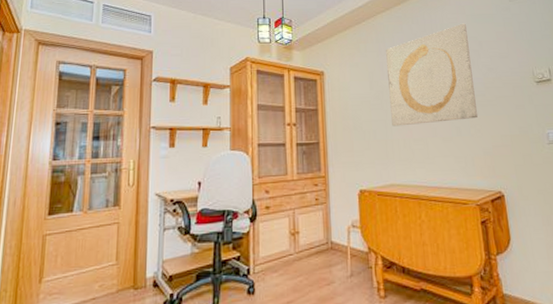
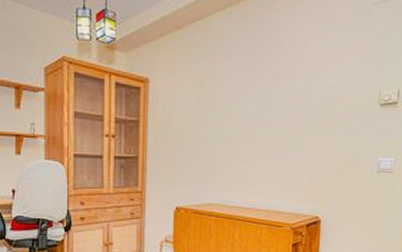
wall art: present [386,23,479,127] -> none [217,29,317,145]

